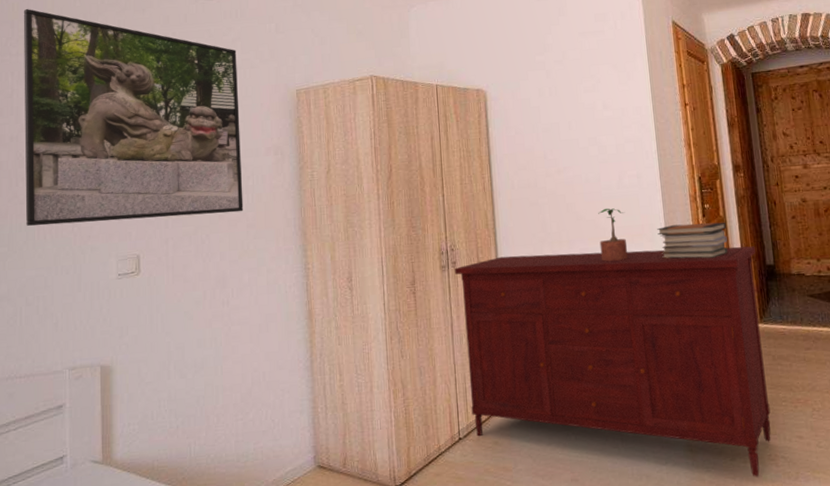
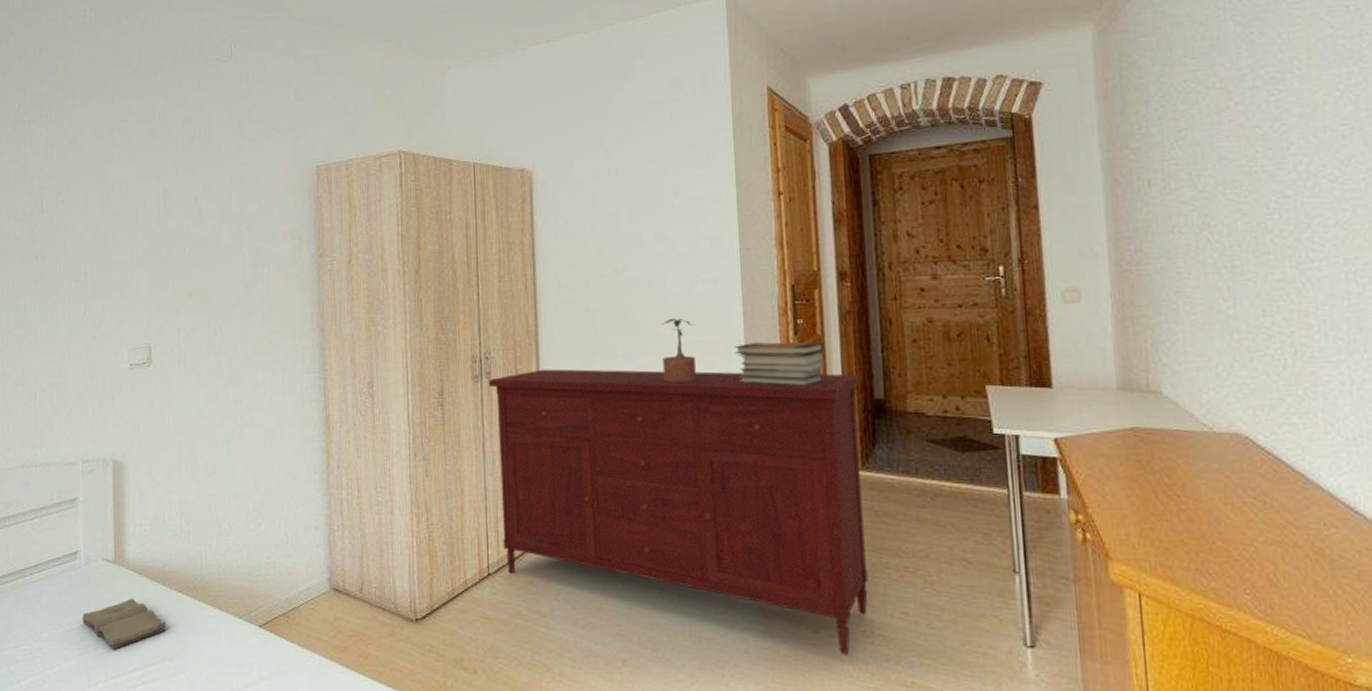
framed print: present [23,9,244,226] -> none [35,71,258,308]

